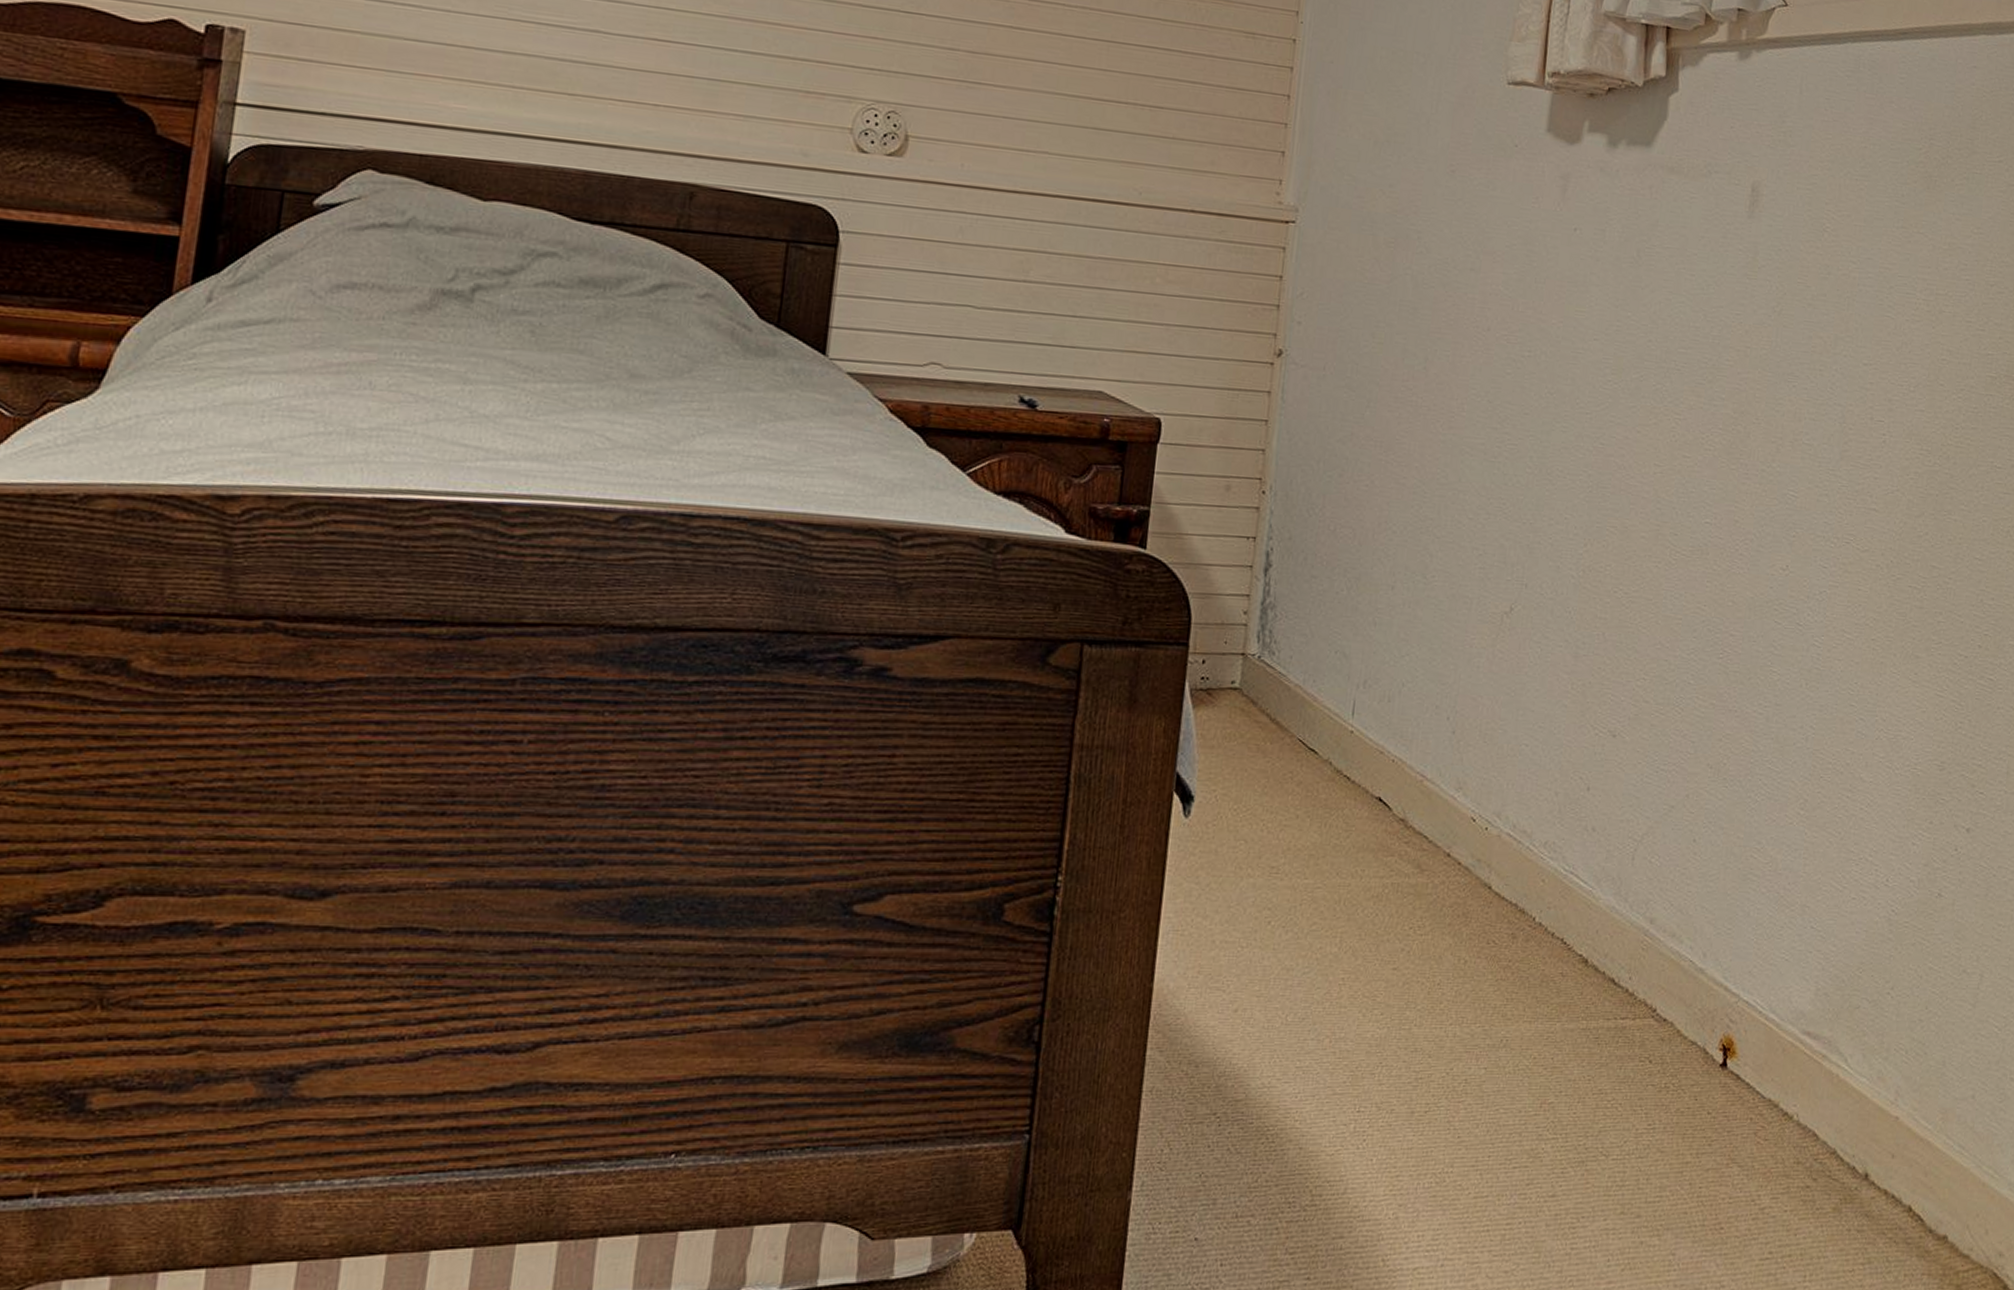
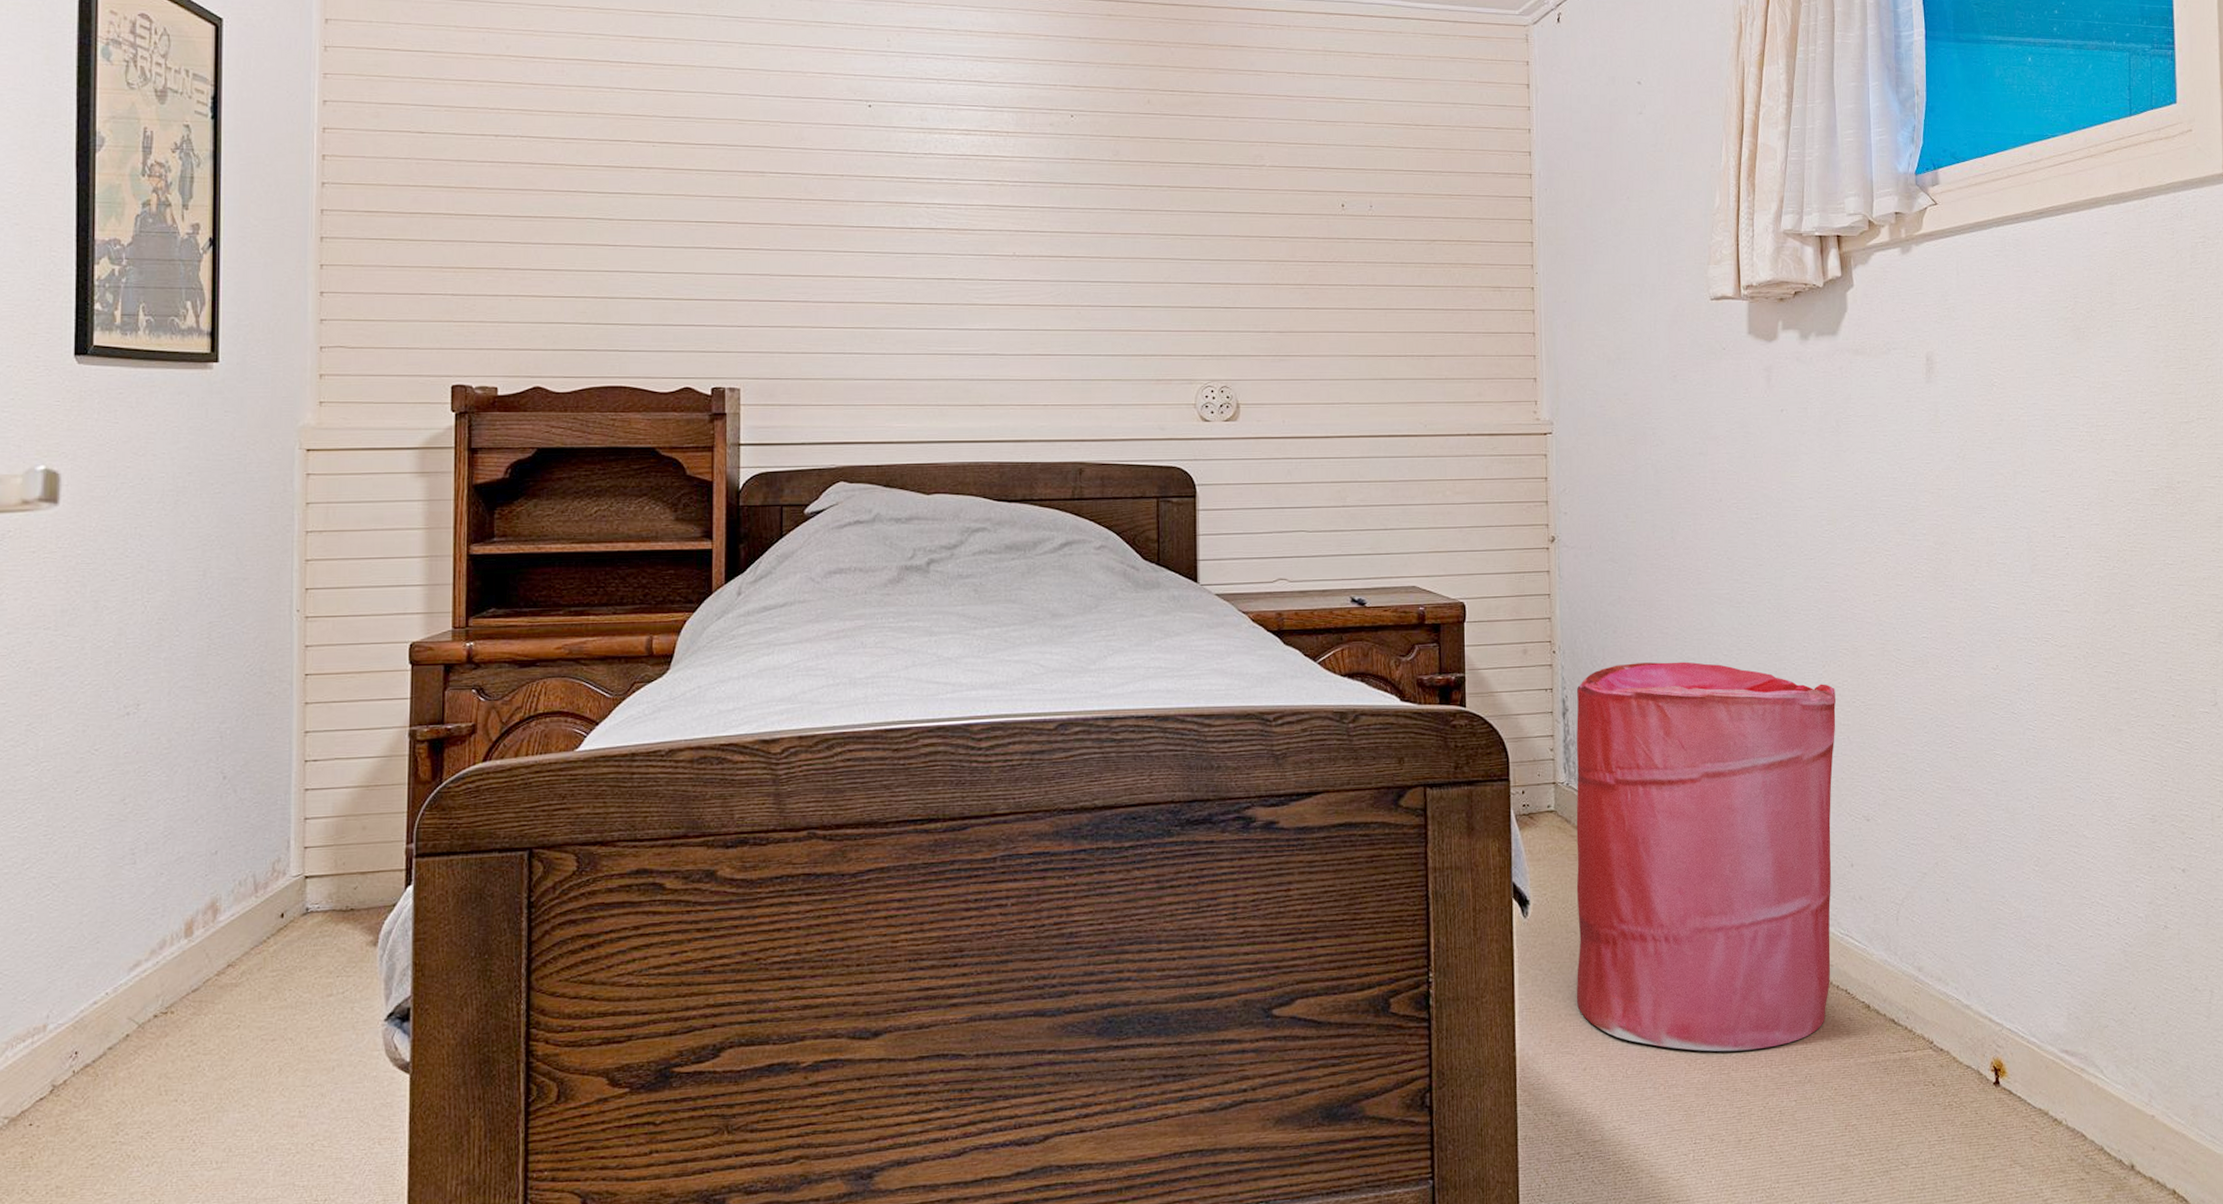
laundry hamper: none [1236,516,1595,1003] -> present [1576,661,1836,1052]

